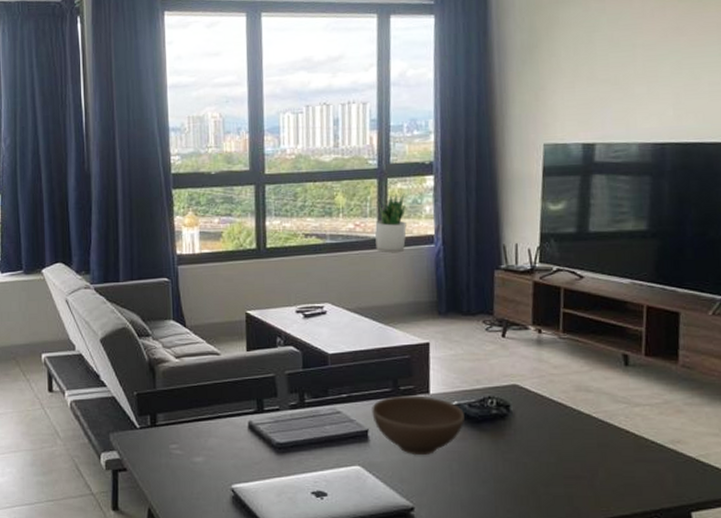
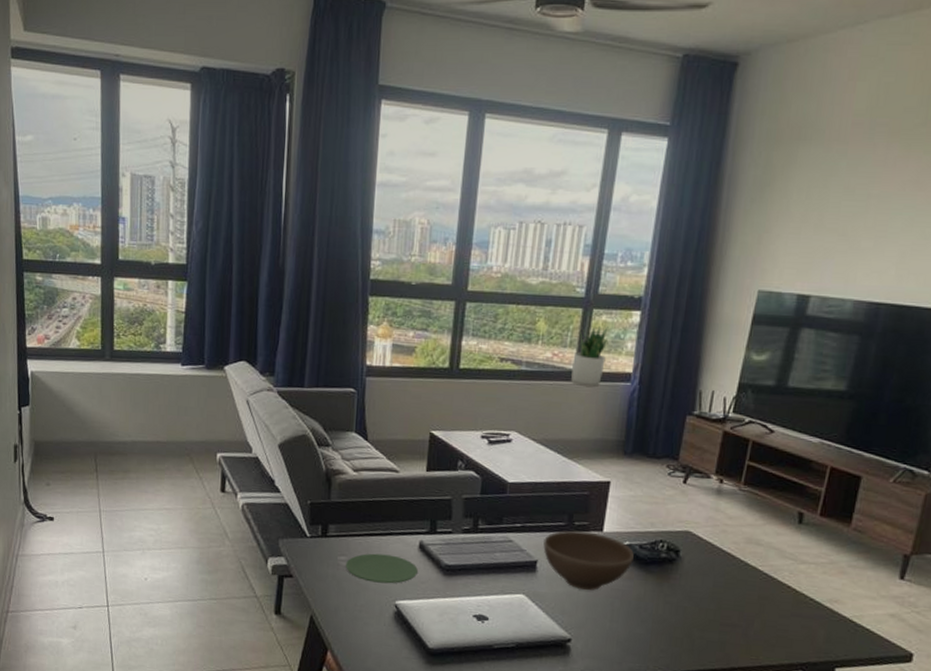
plate: none [178,438,250,468] -> present [346,553,418,584]

